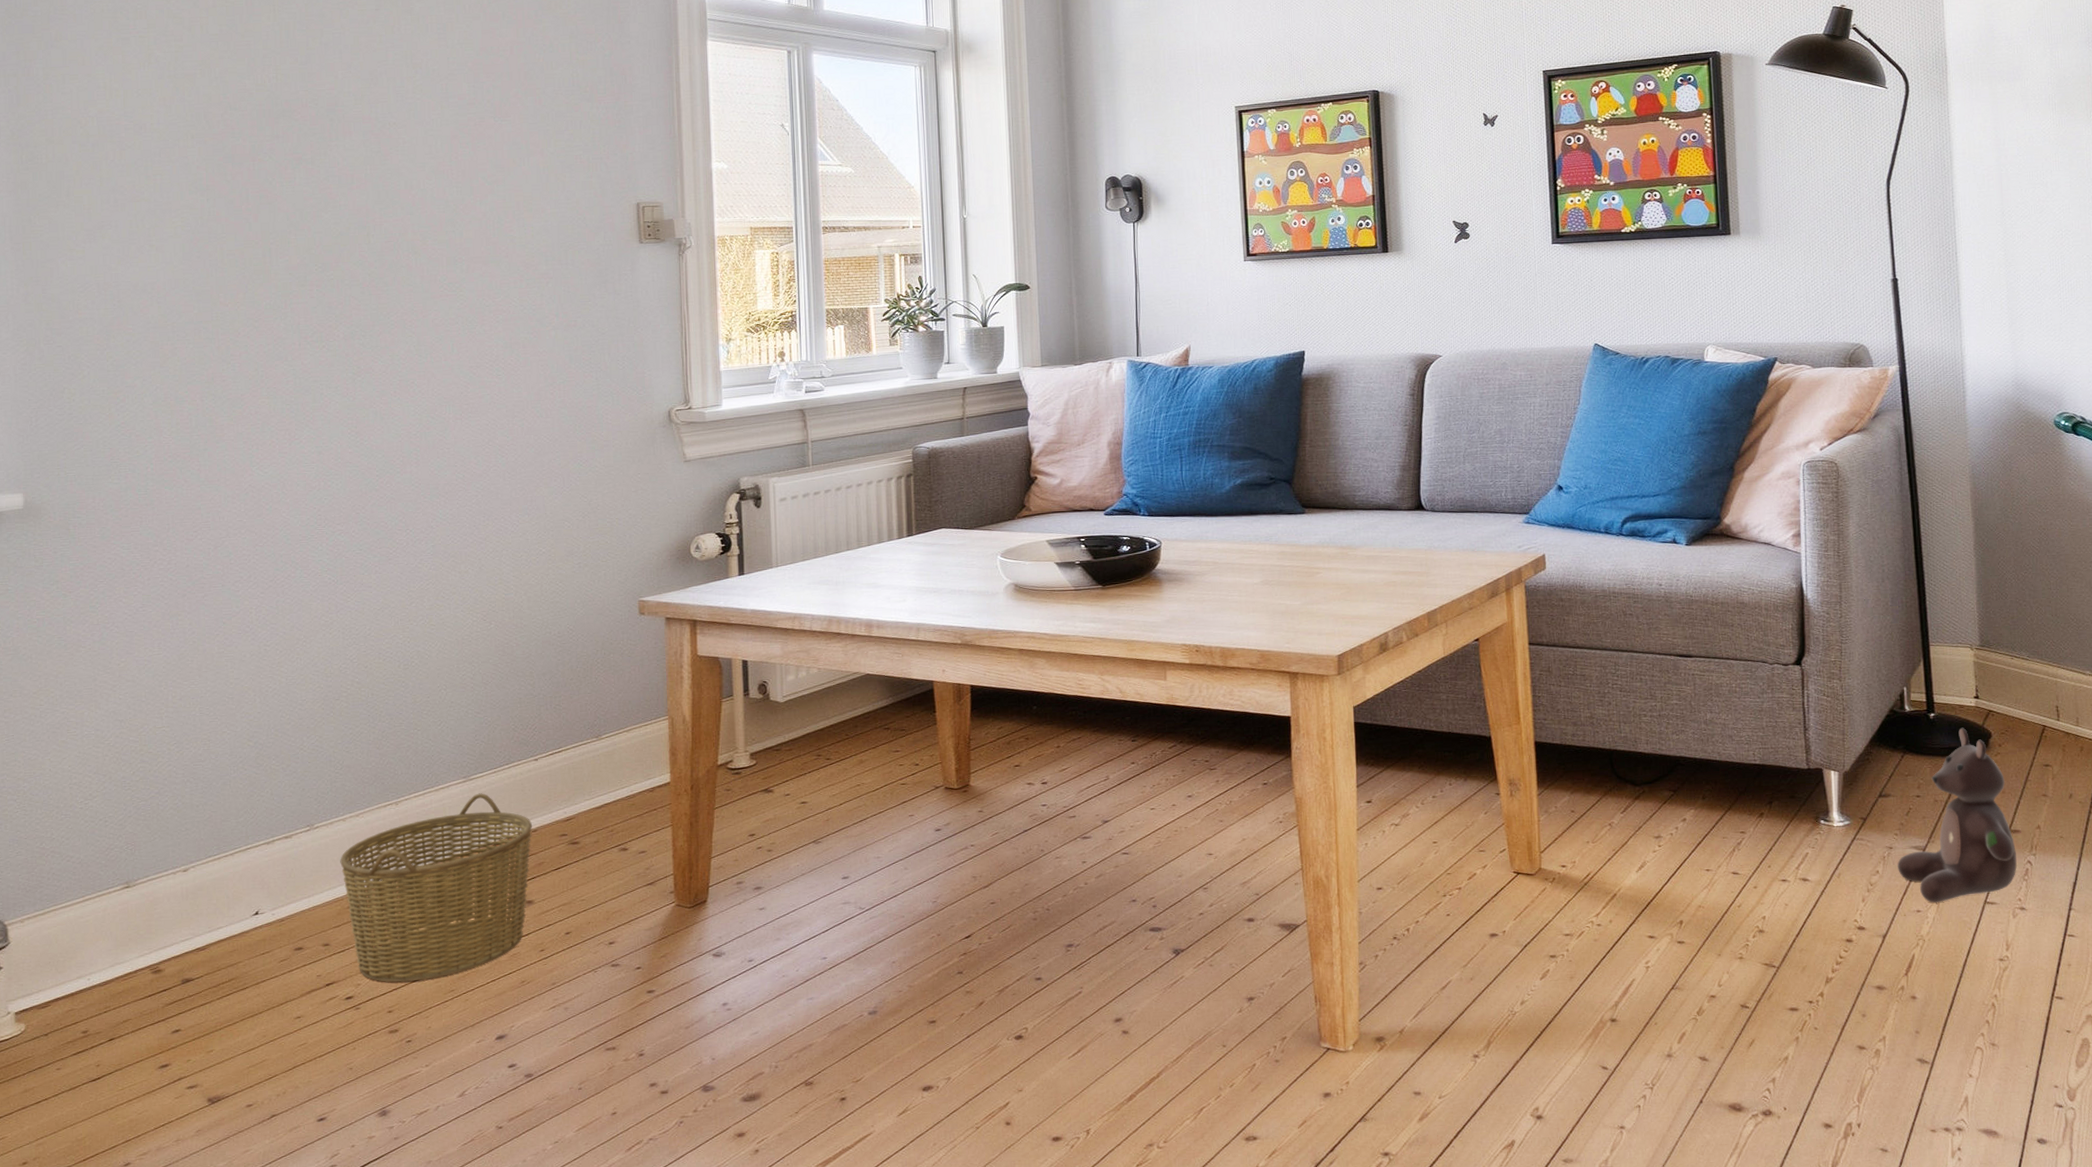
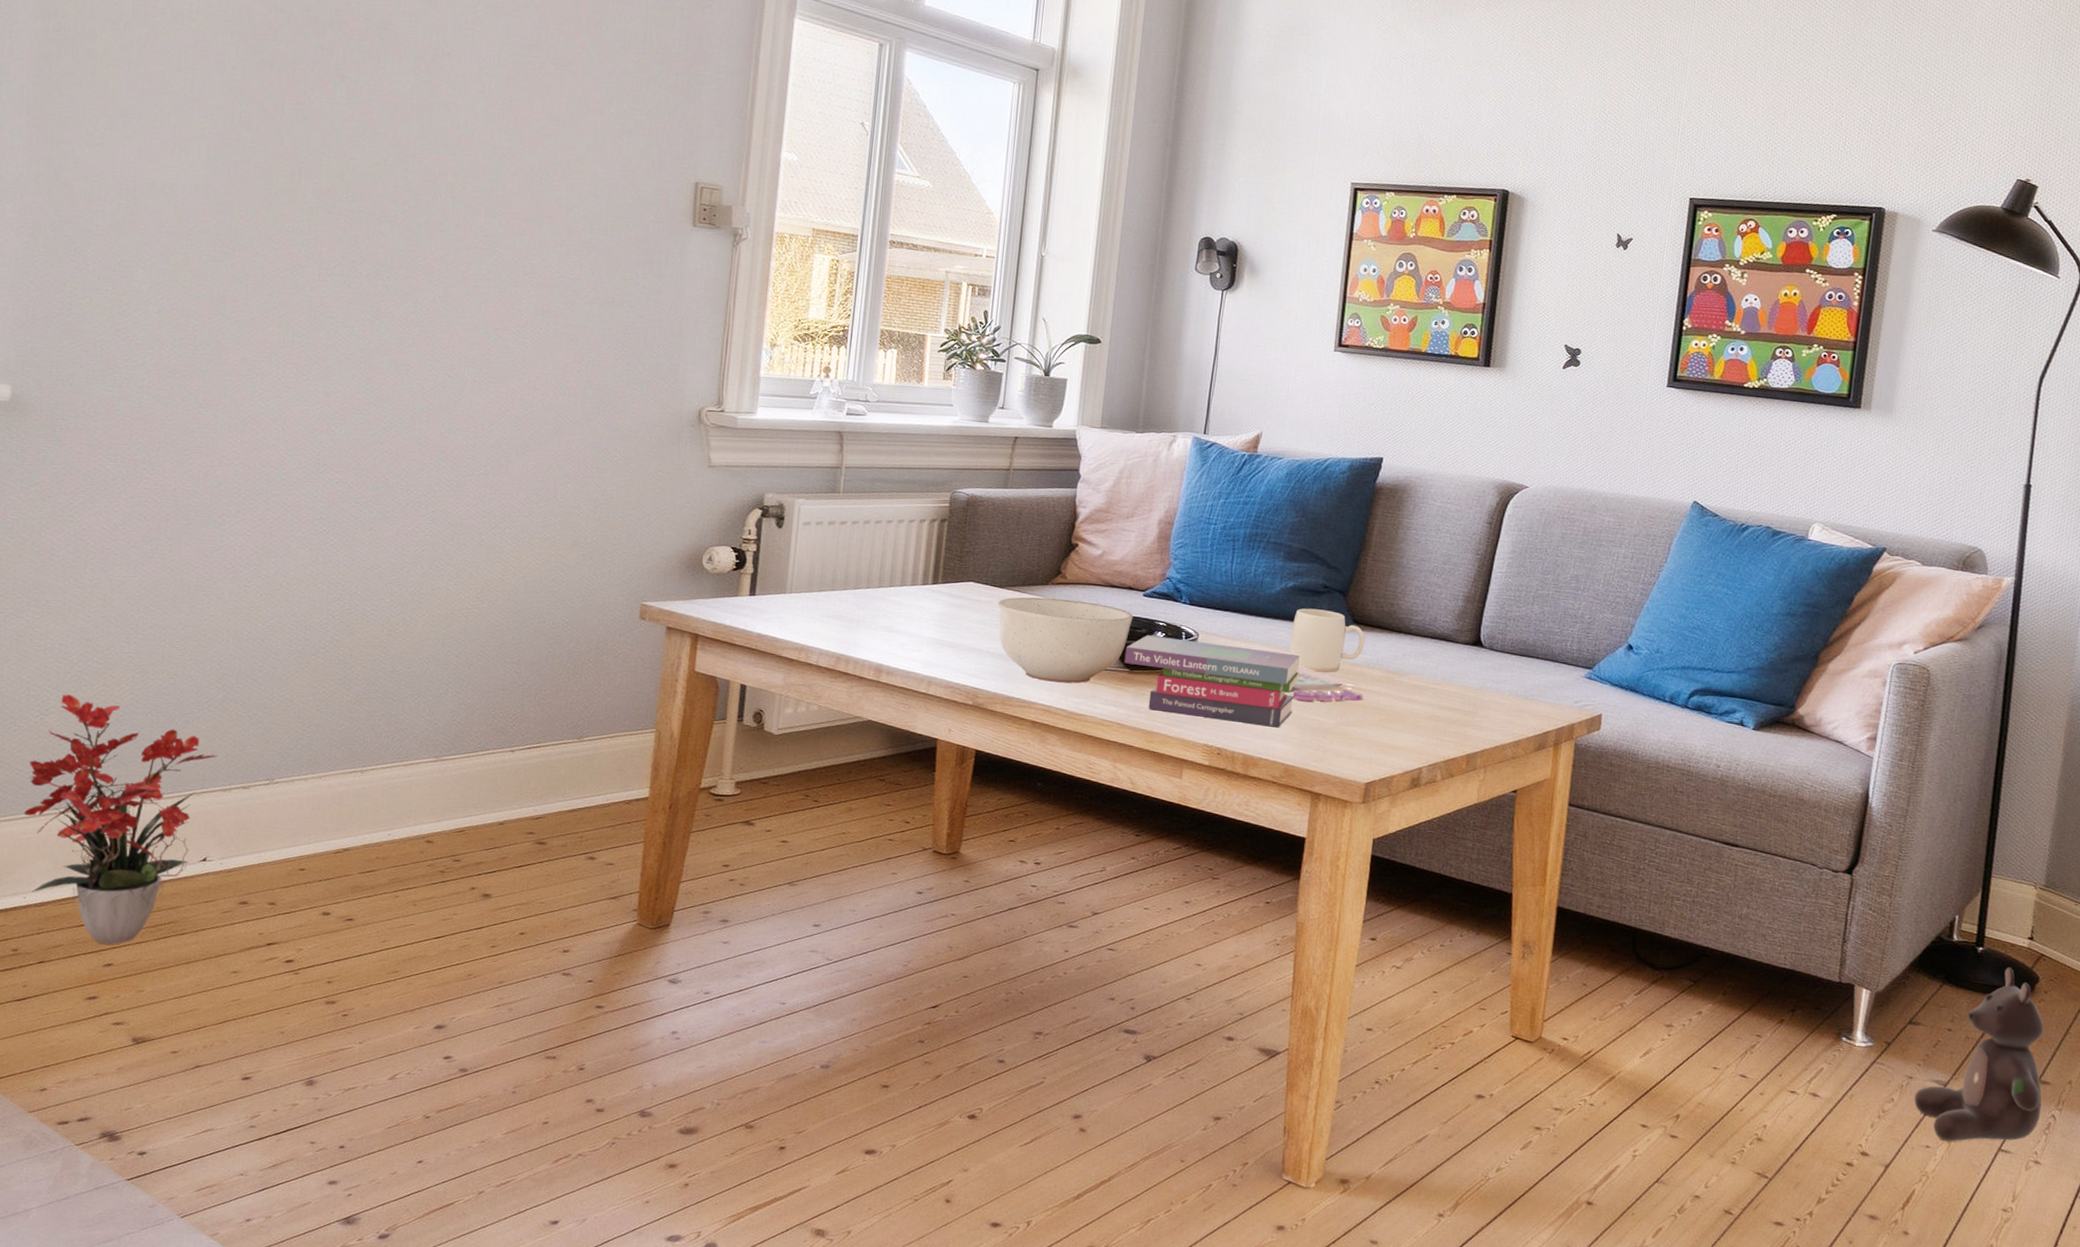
potted flower: none [78,776,258,1011] -> present [24,694,218,944]
basket: present [340,793,533,983] -> none [296,775,500,957]
bowl: none [970,529,1098,610] -> present [997,597,1133,683]
books: none [1095,546,1260,620] -> present [1124,635,1301,728]
mug: none [1246,500,1316,560] -> present [1289,608,1366,673]
magazine: none [1254,556,1323,588] -> present [1290,666,1364,702]

